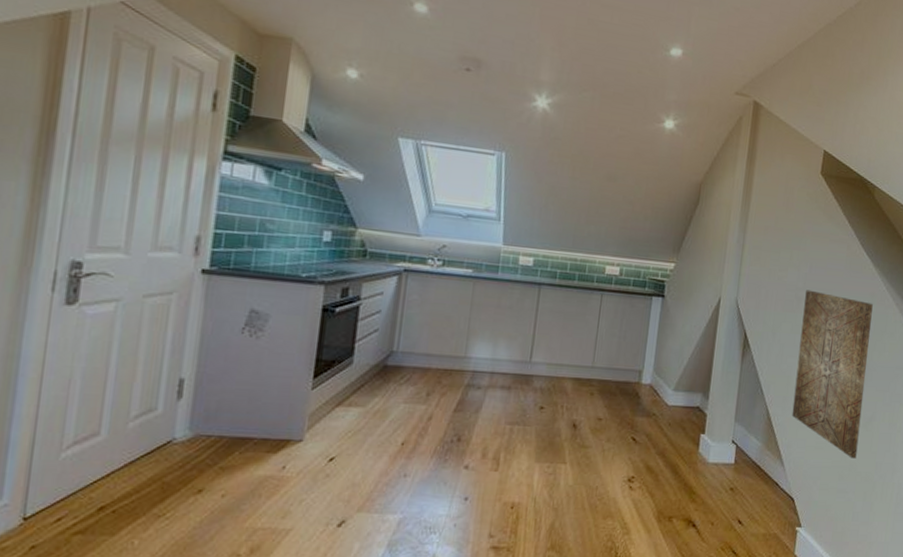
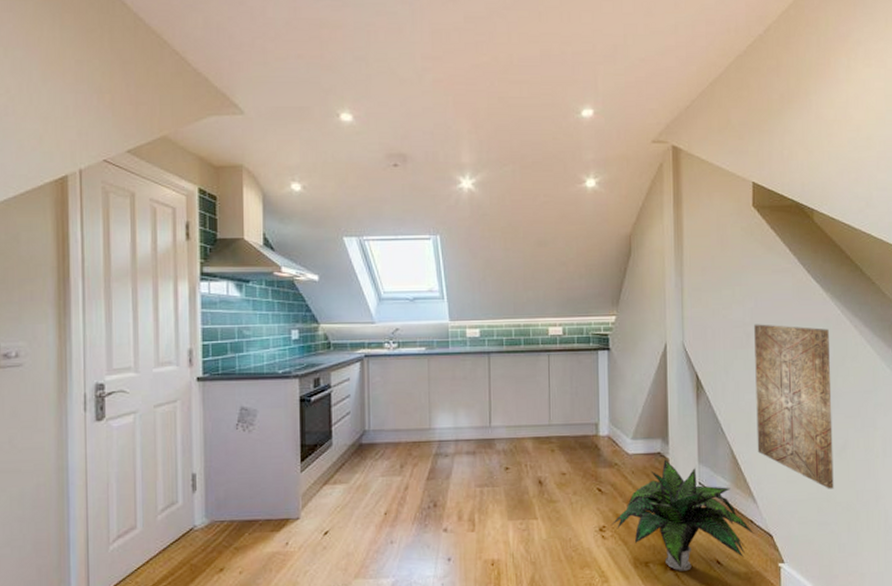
potted plant: none [641,414,778,528] -> present [611,459,754,571]

